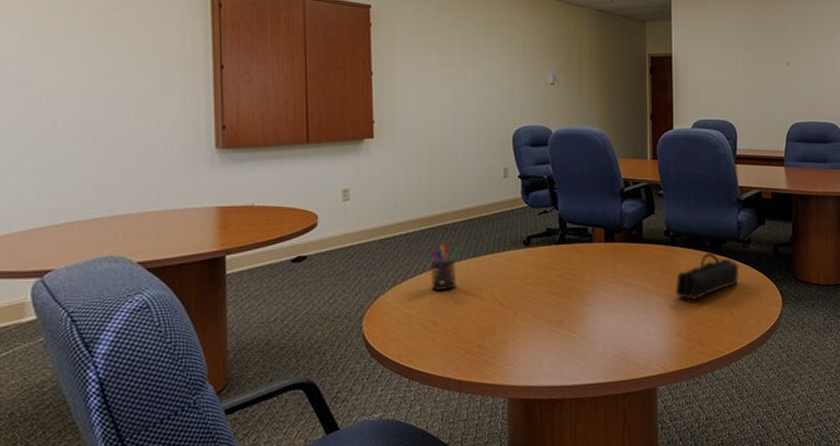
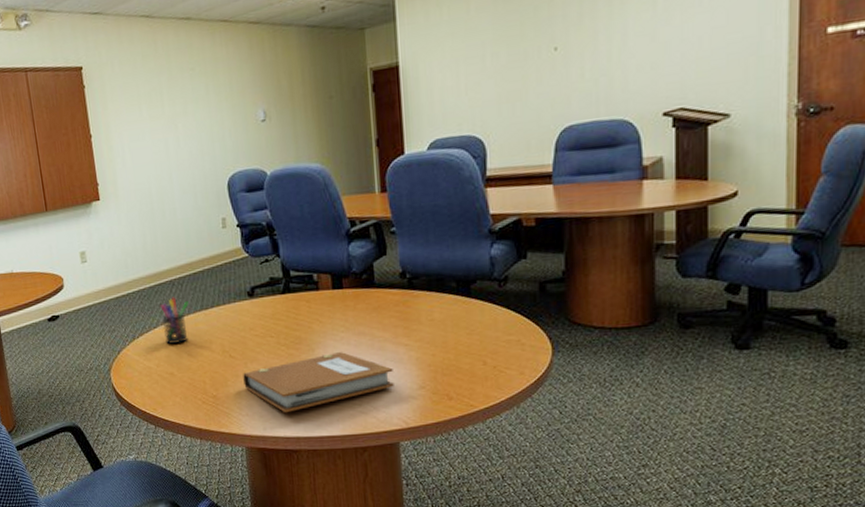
notebook: none [512,301,655,362] -> present [243,352,394,413]
pencil case: present [675,252,740,300] -> none [415,294,495,349]

